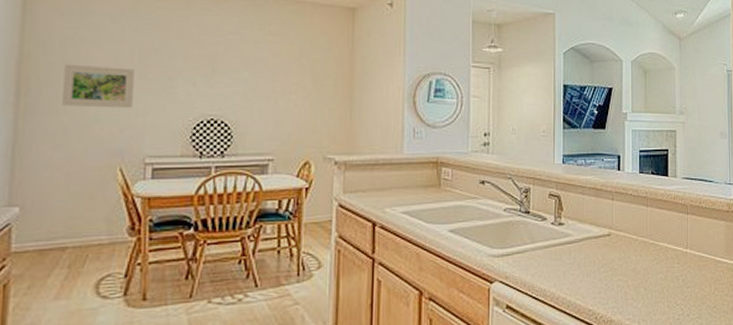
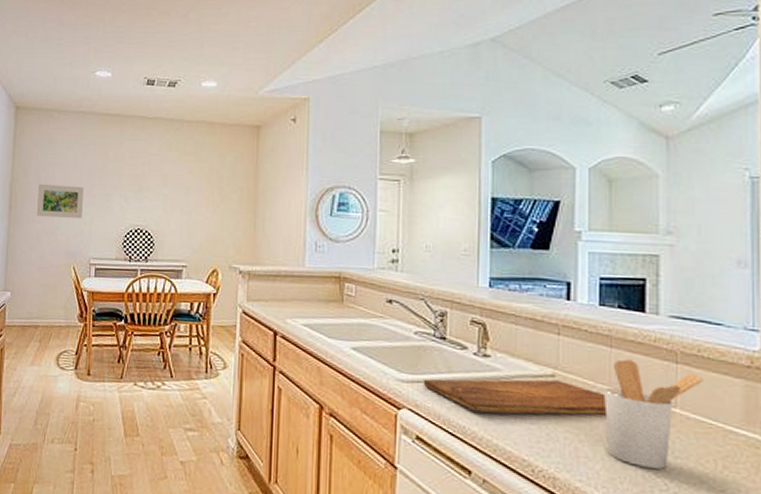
cutting board: none [511,238,645,275] -> present [423,379,606,415]
utensil holder: none [643,215,703,300] -> present [604,359,704,470]

